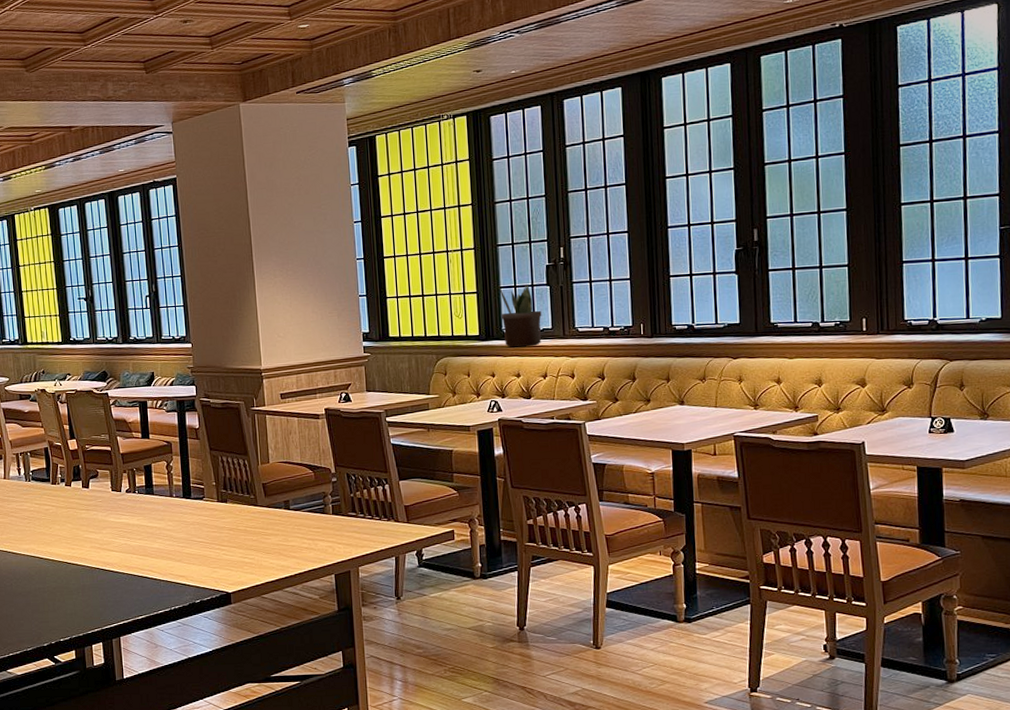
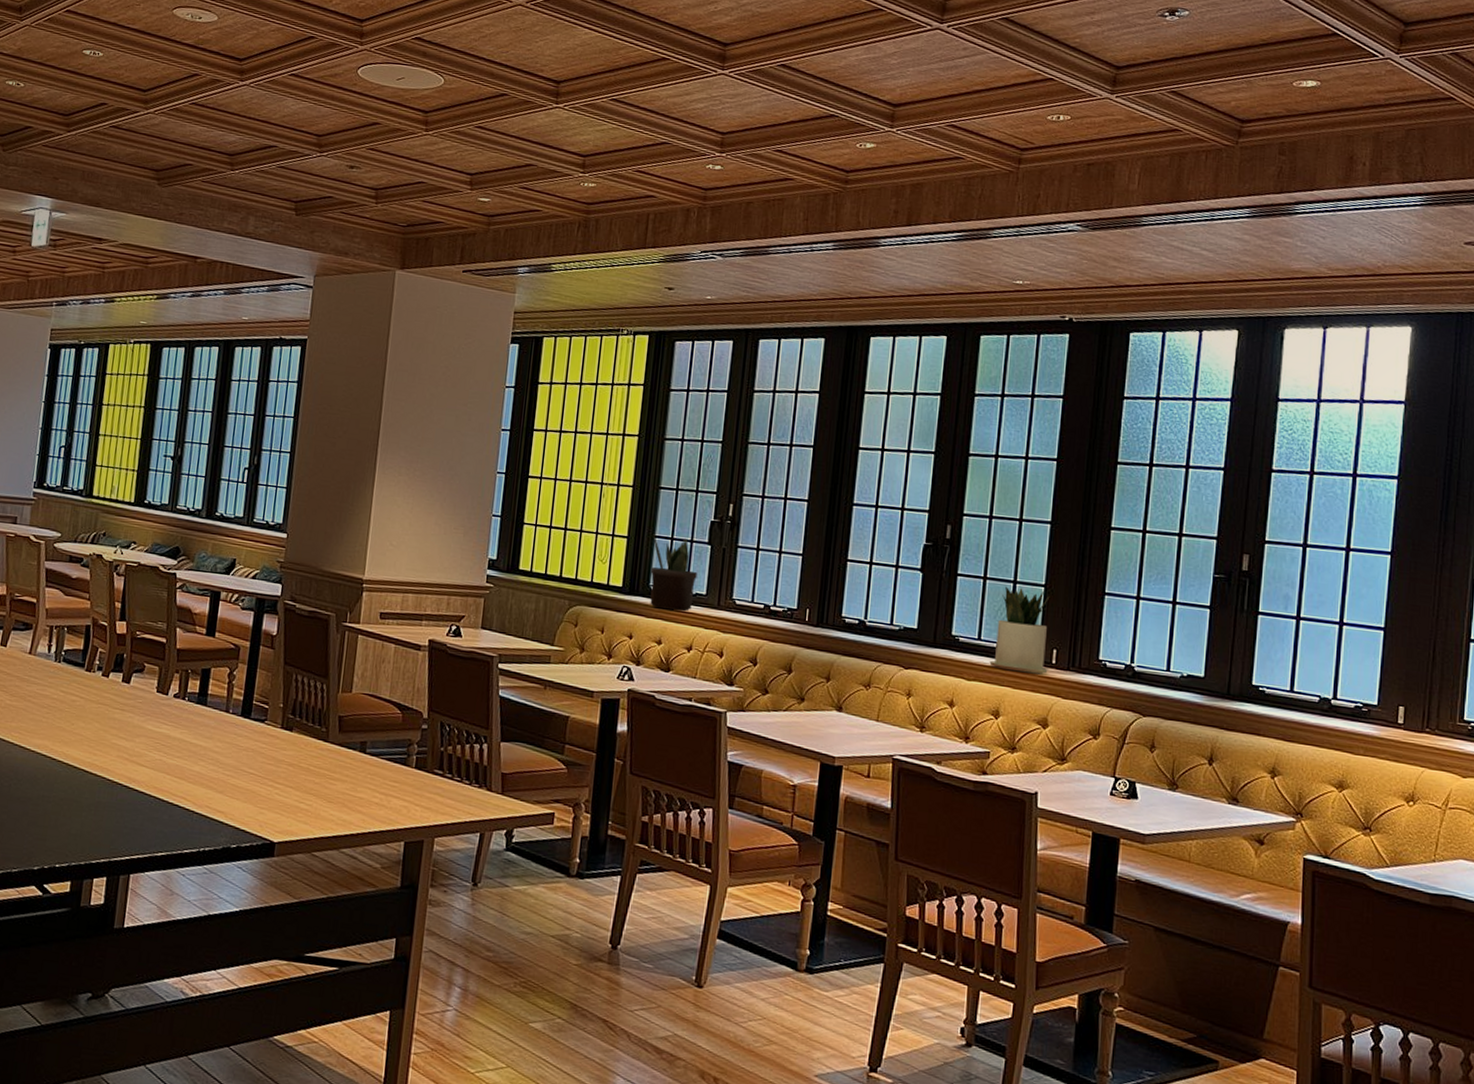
planter: none [807,269,861,345] -> present [989,586,1050,675]

